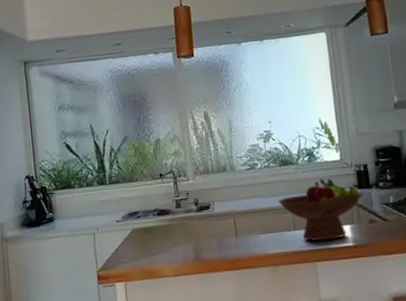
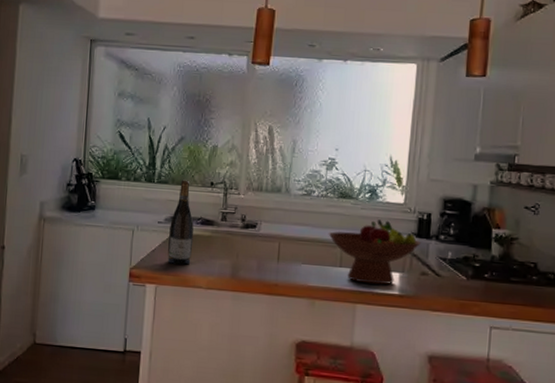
wine bottle: none [128,176,154,259] -> present [167,180,194,265]

